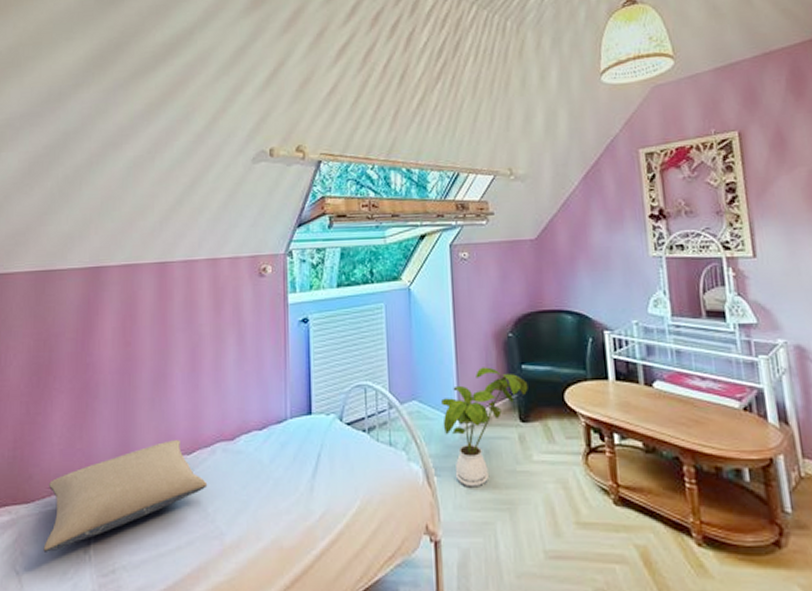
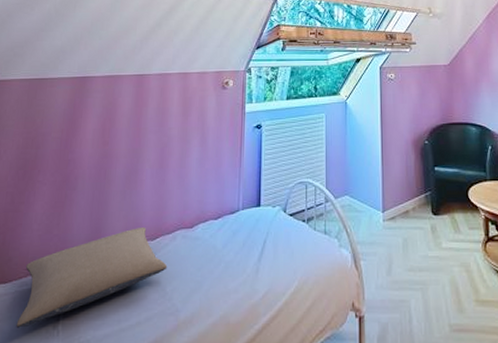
house plant: present [441,367,528,488] -> none [369,168,440,270]

